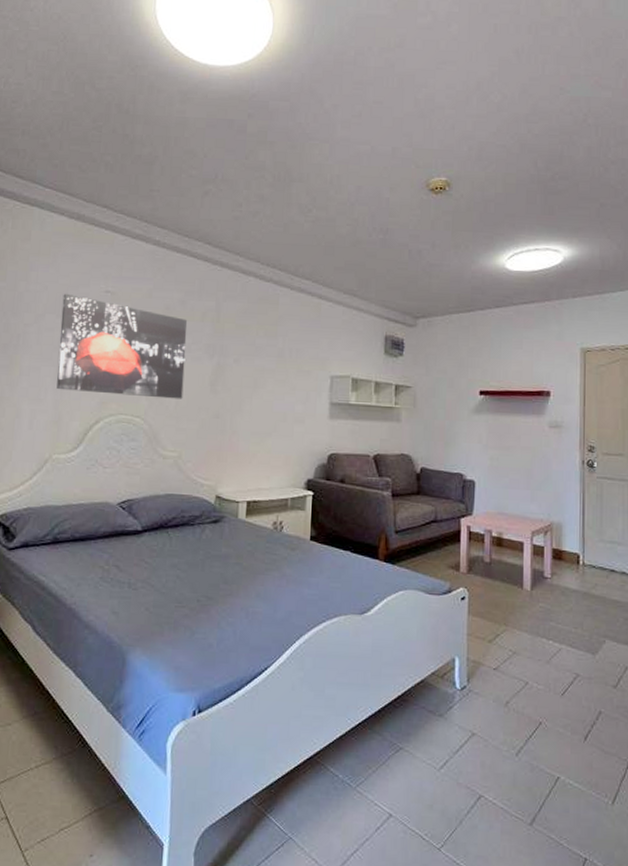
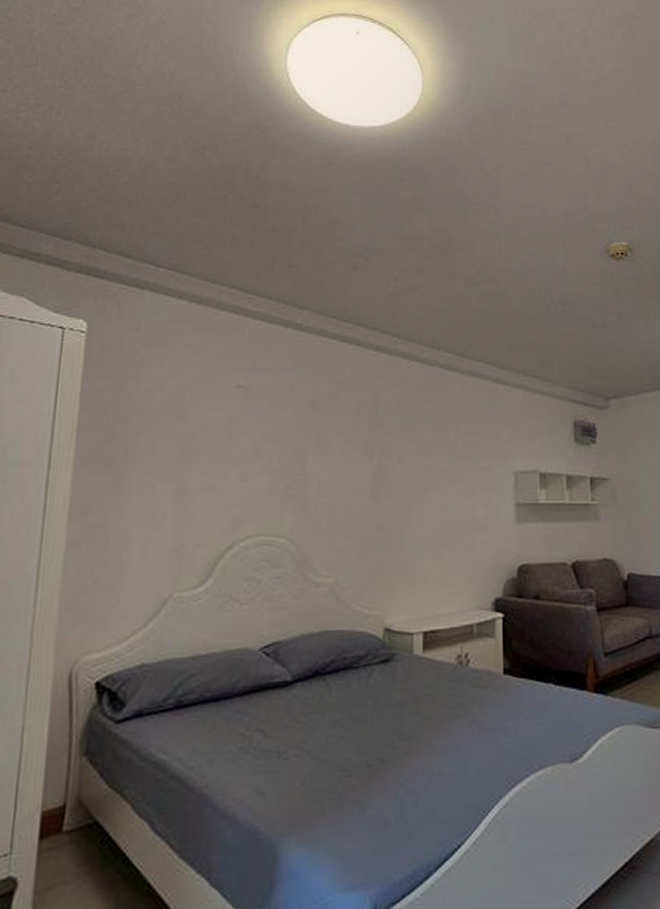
wall art: present [57,293,188,399] -> none [177,391,340,512]

